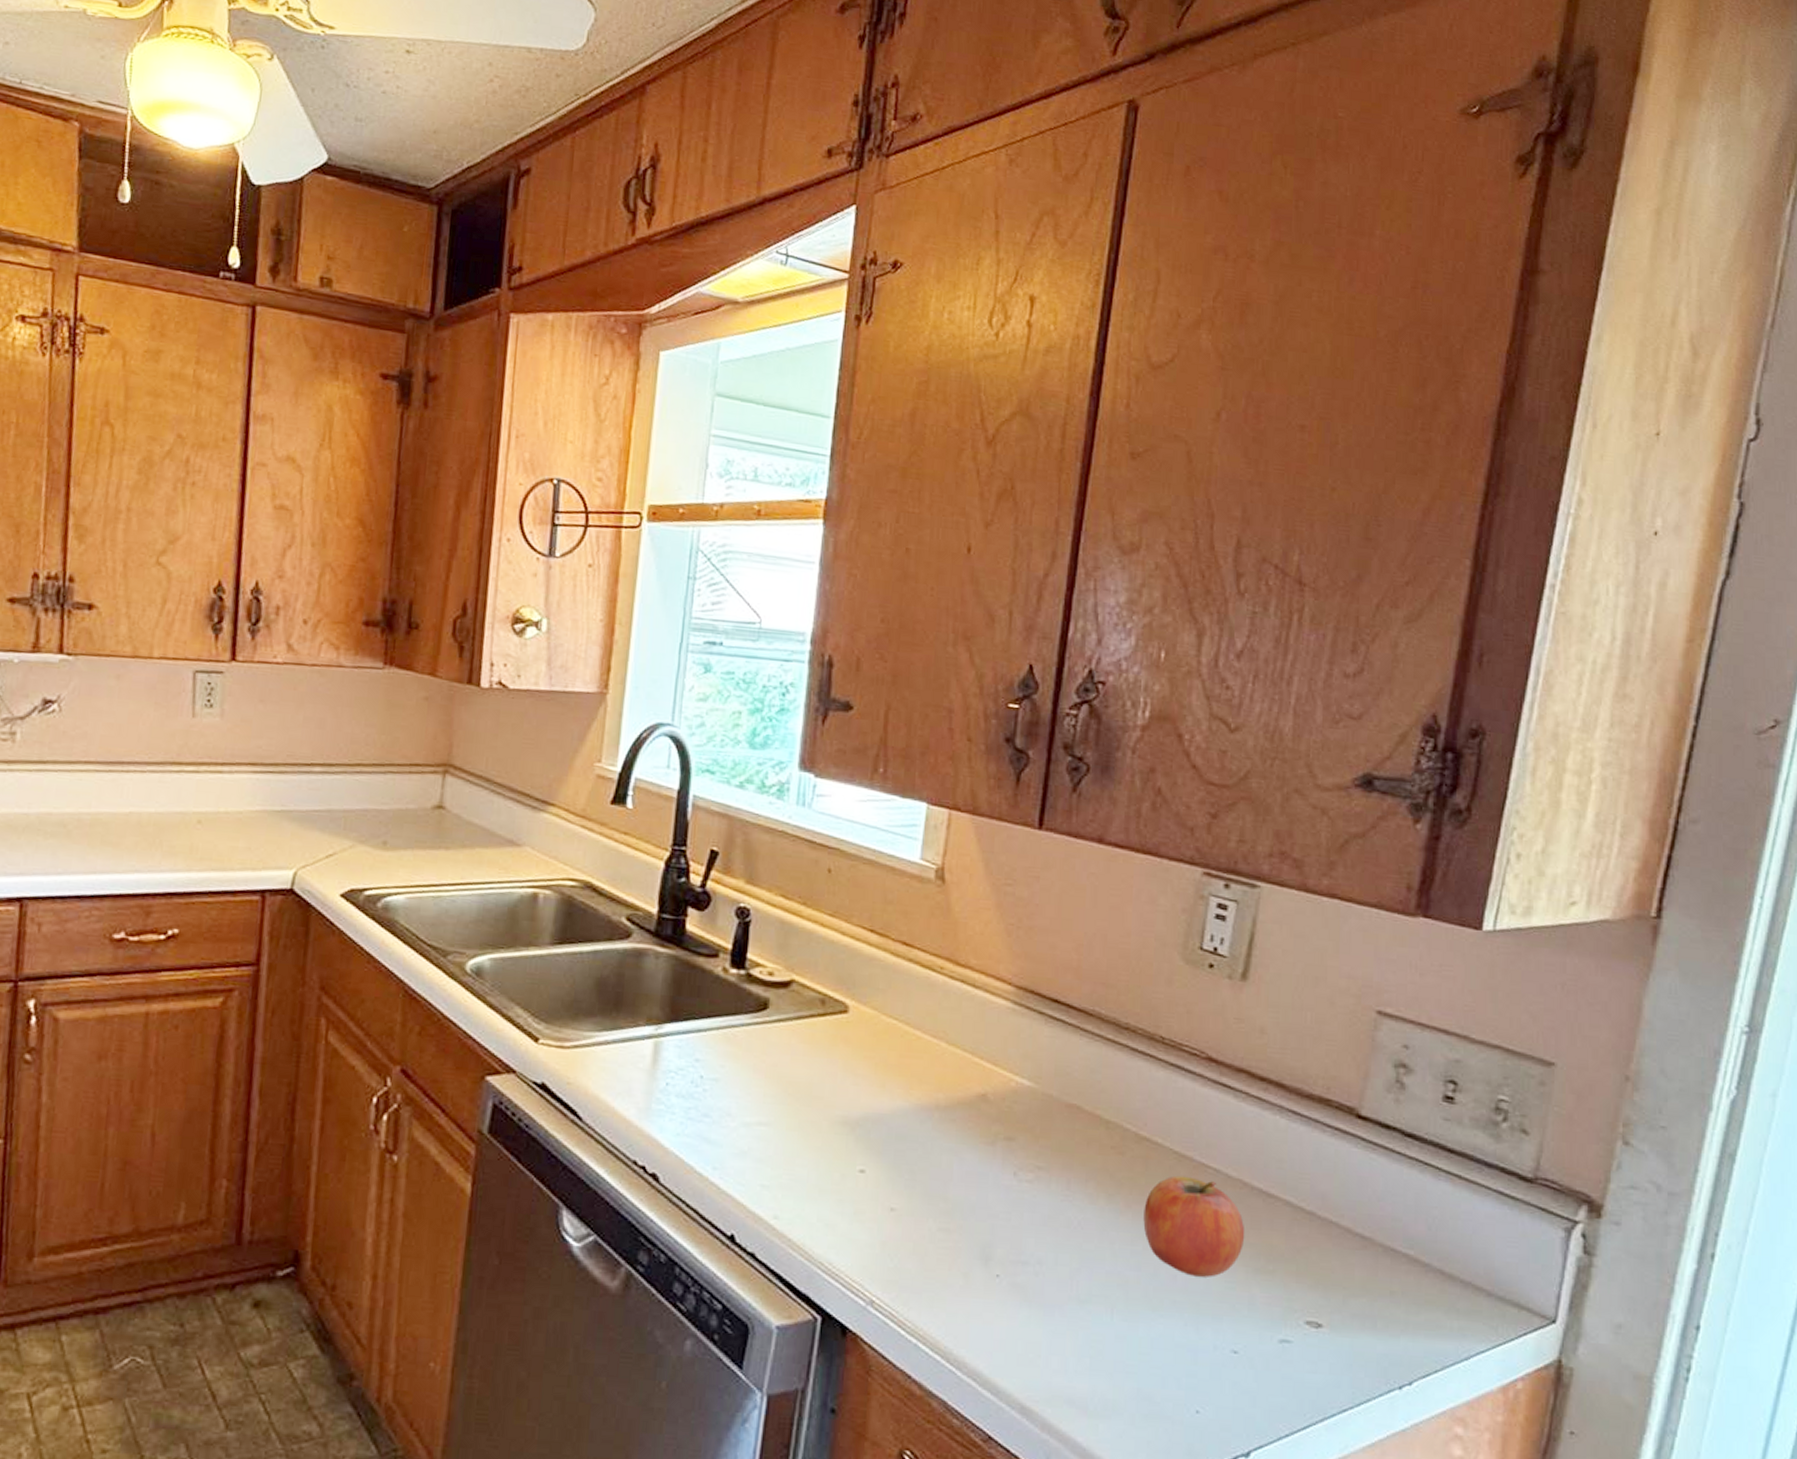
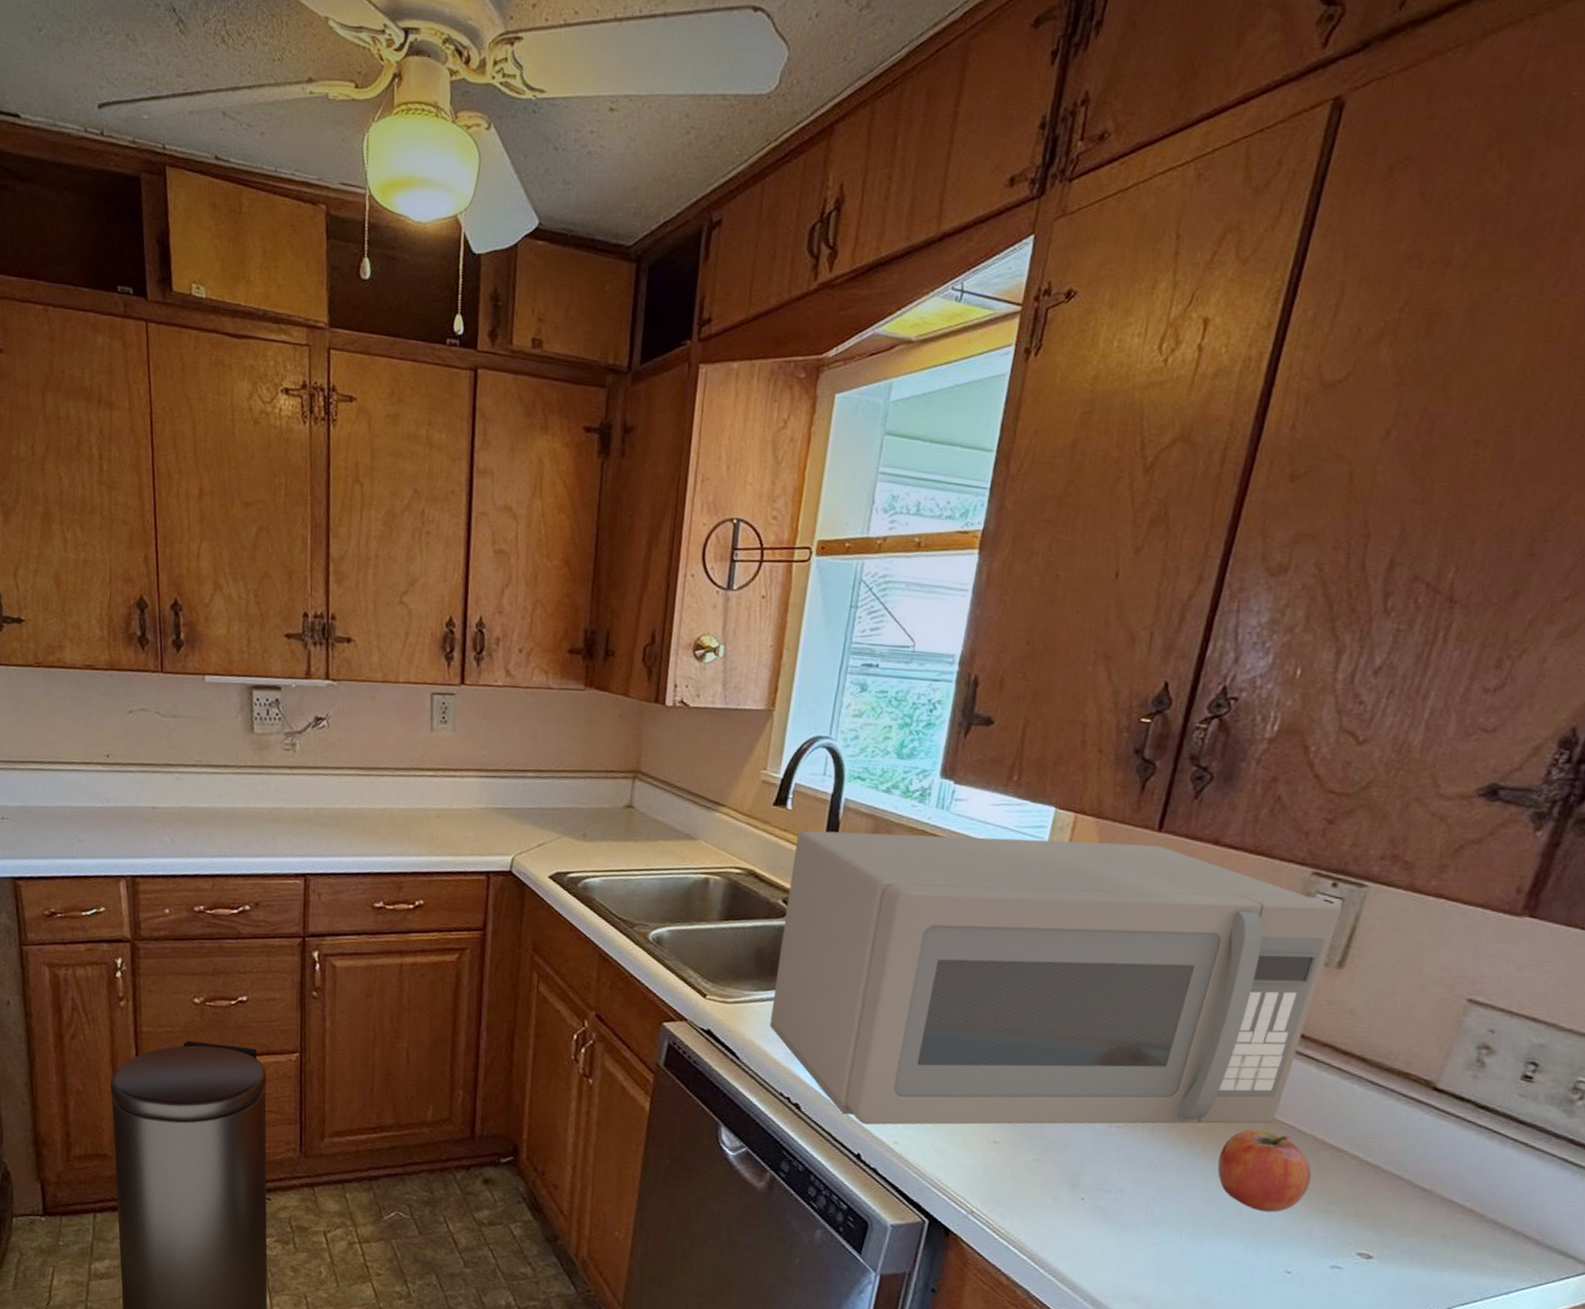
microwave: none [617,833,1238,1197] -> present [770,830,1343,1125]

